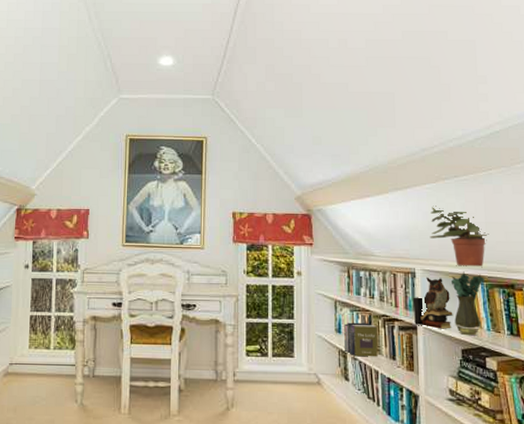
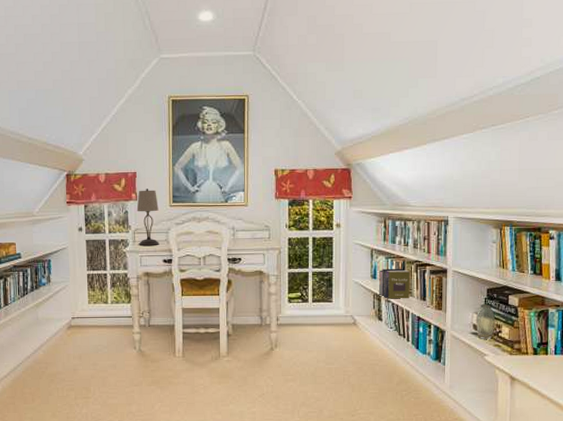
table lamp: none [87,227,111,288] -> present [136,189,160,247]
bookend: present [412,277,453,329] -> none [444,224,481,272]
potted plant: present [429,206,489,267] -> none [464,155,521,213]
vase: present [450,271,484,336] -> none [481,217,513,276]
vase: none [452,367,474,408] -> present [476,304,496,340]

